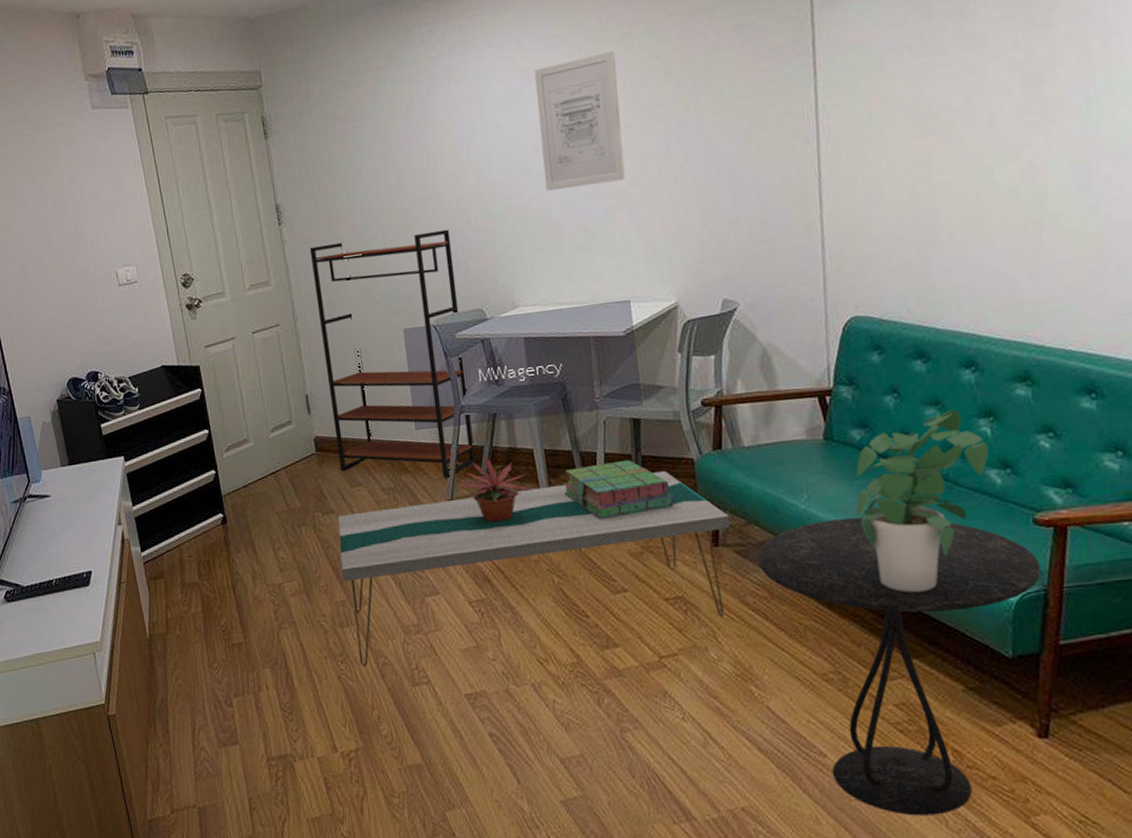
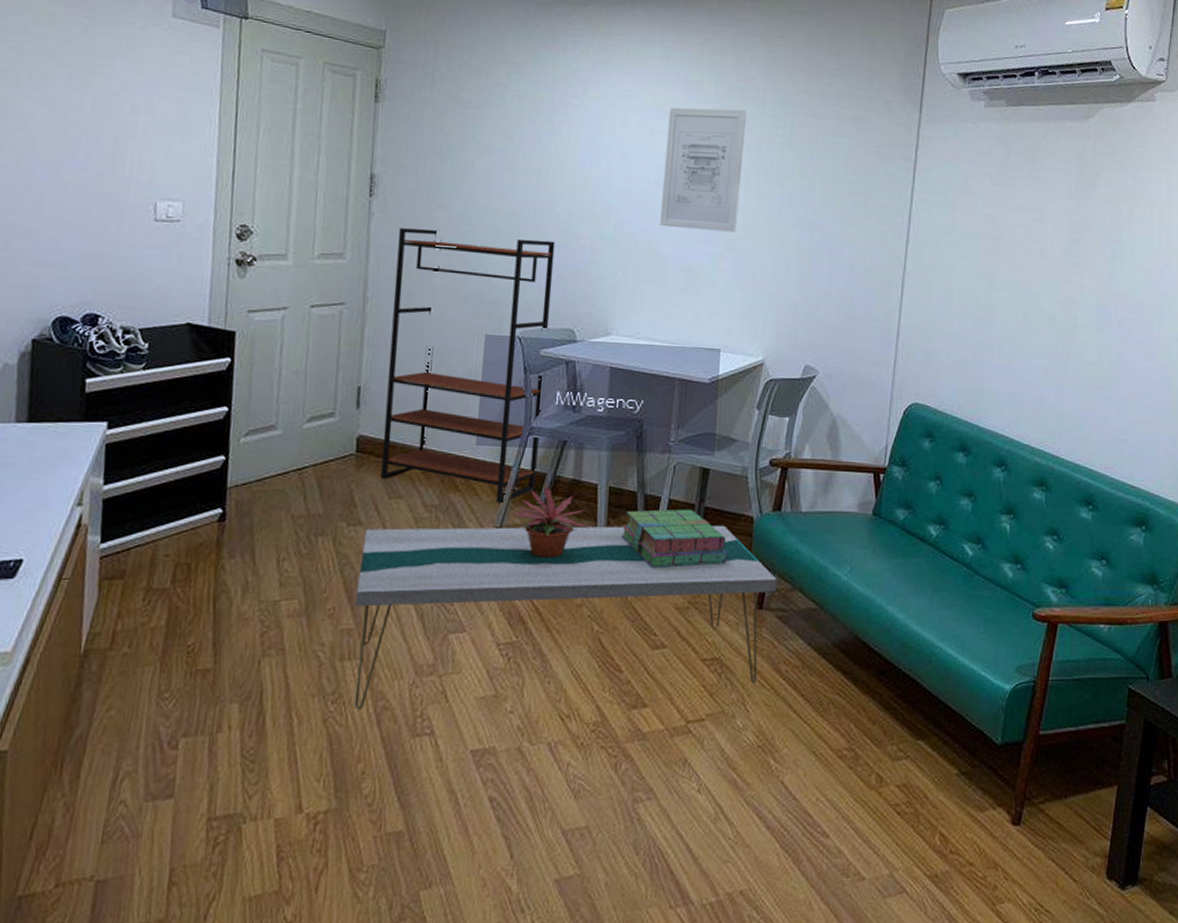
side table: present [757,517,1041,816] -> none [796,594,1033,902]
potted plant: present [855,409,989,593] -> none [889,502,1007,675]

